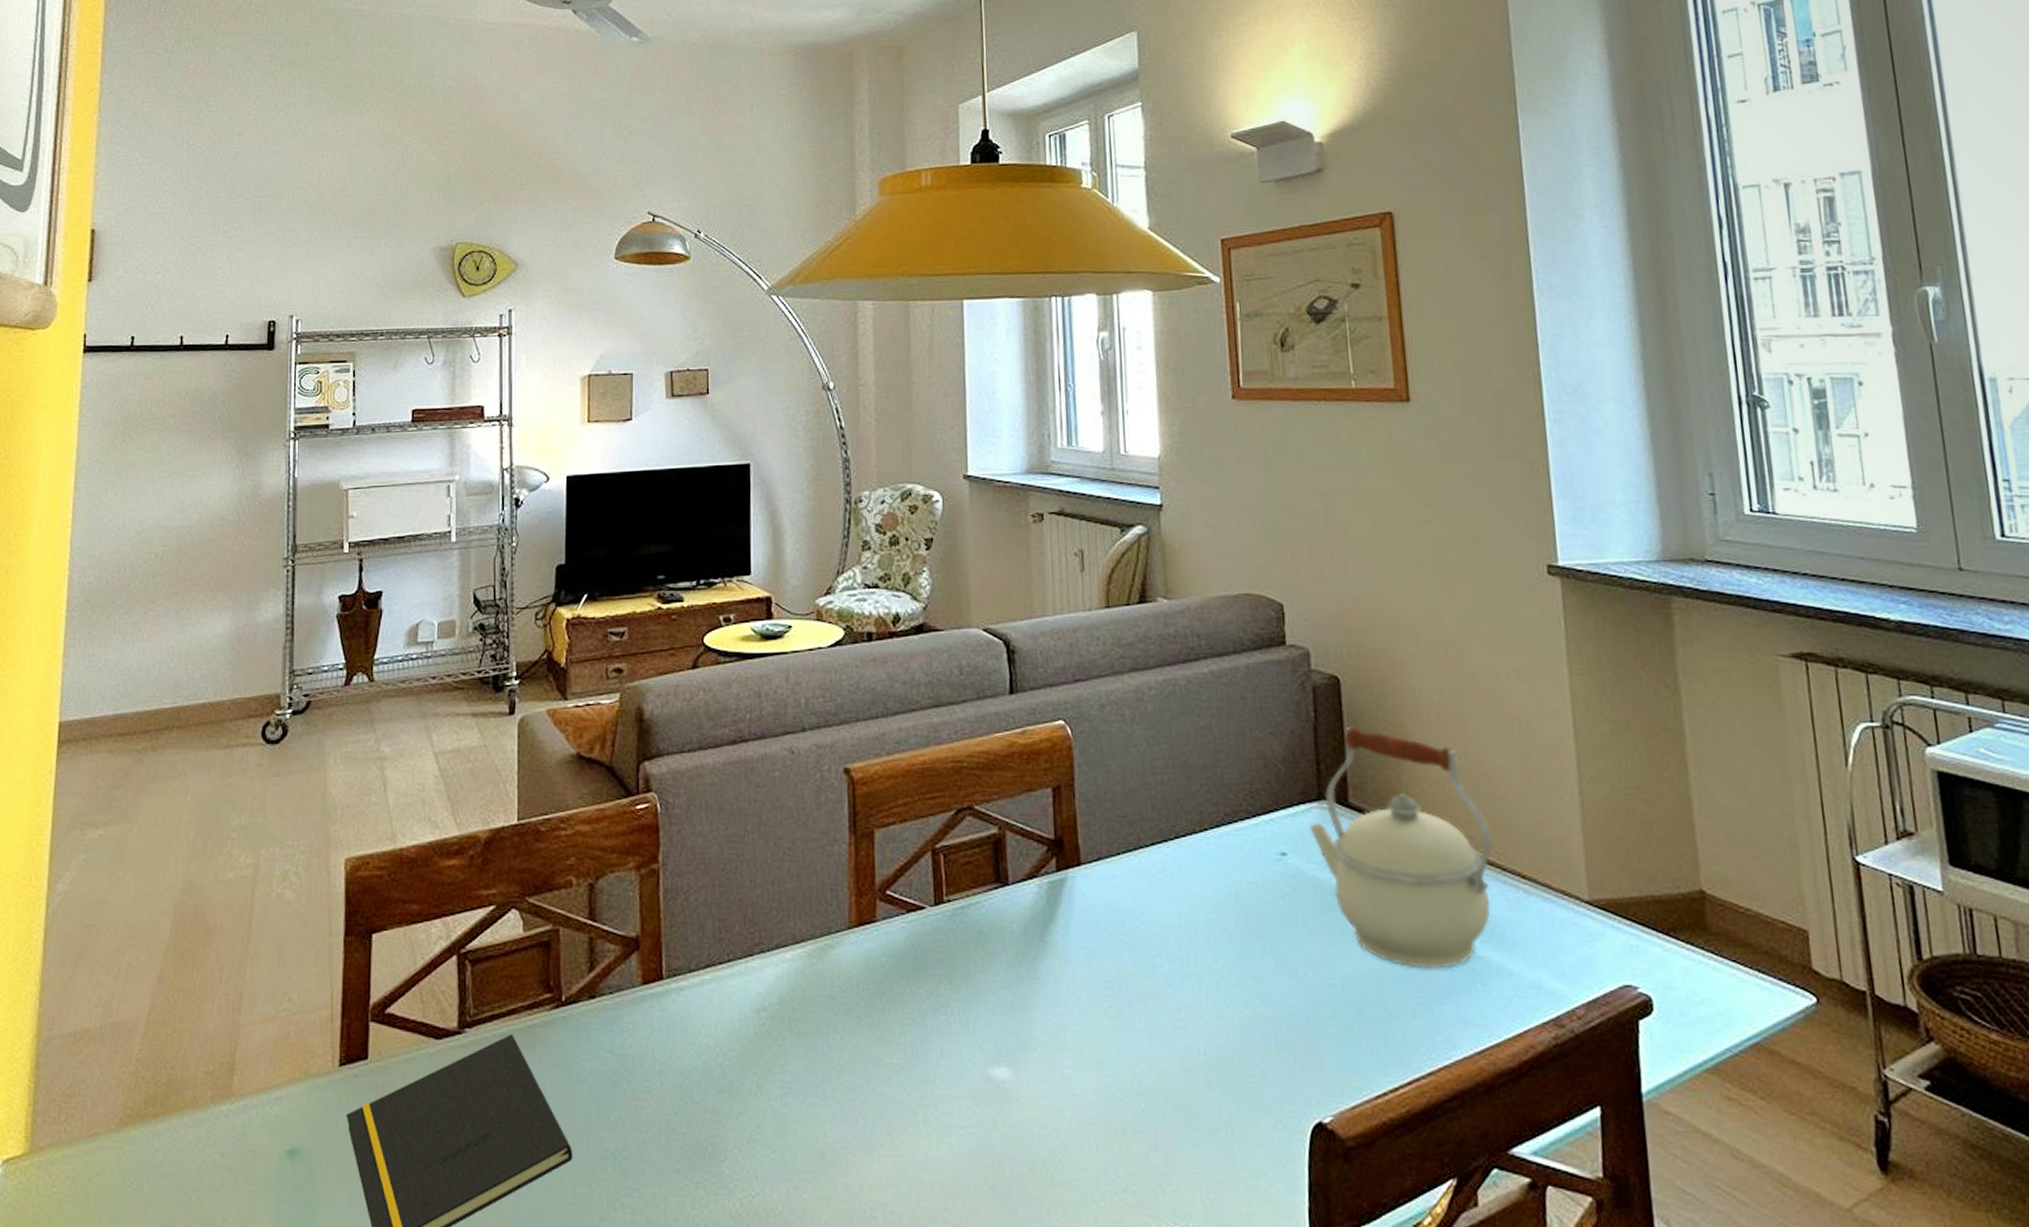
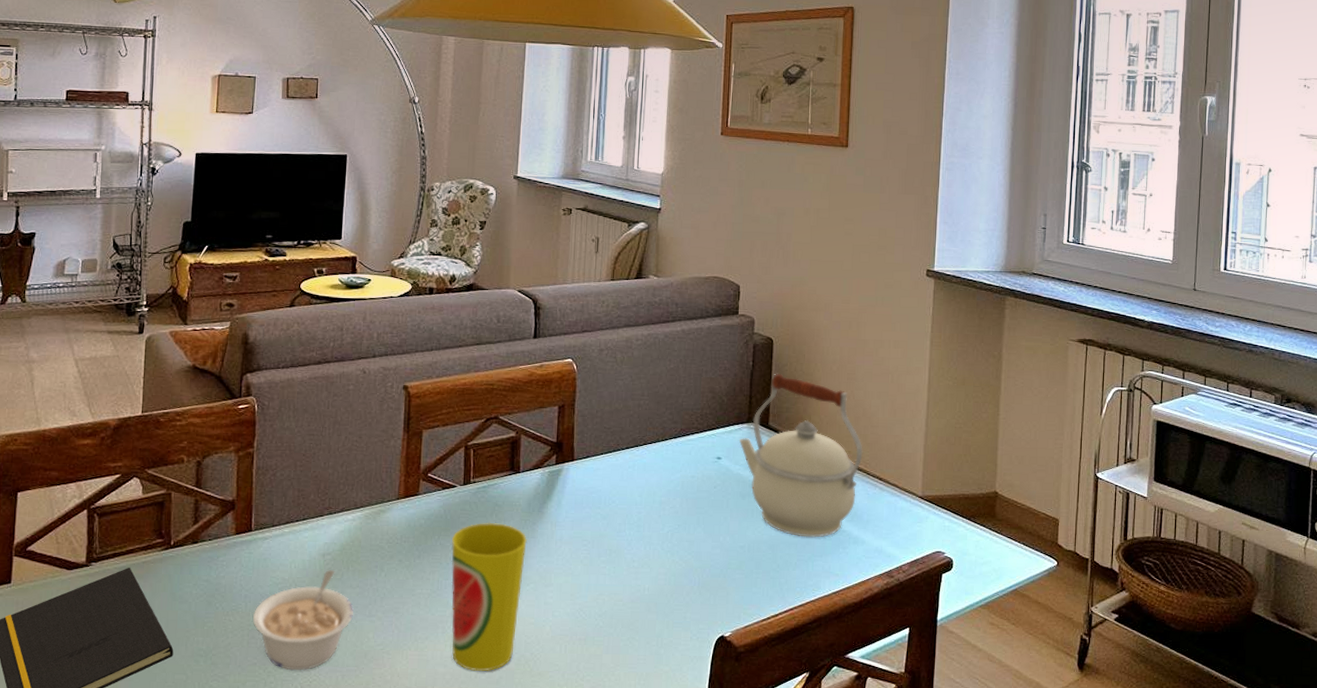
legume: none [671,1033,802,1180] -> present [252,570,354,671]
cup: none [926,958,1029,1180] -> present [451,522,528,672]

